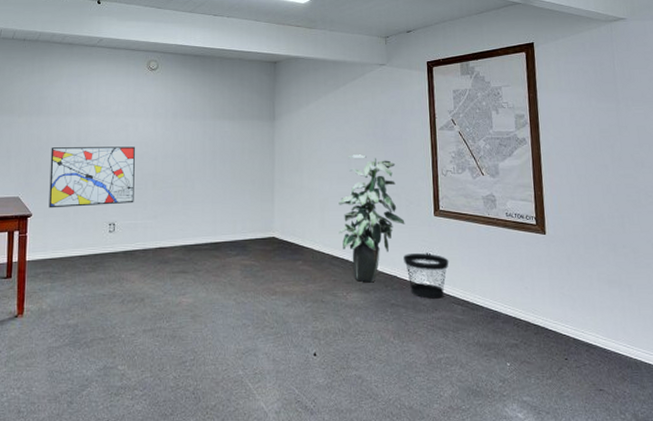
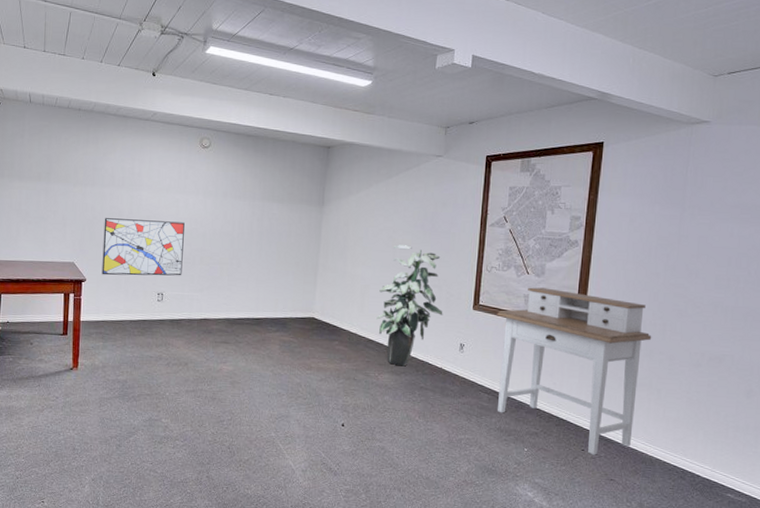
wastebasket: present [403,253,449,299] -> none [437,343,482,386]
desk: none [458,188,613,364] -> present [497,287,652,455]

